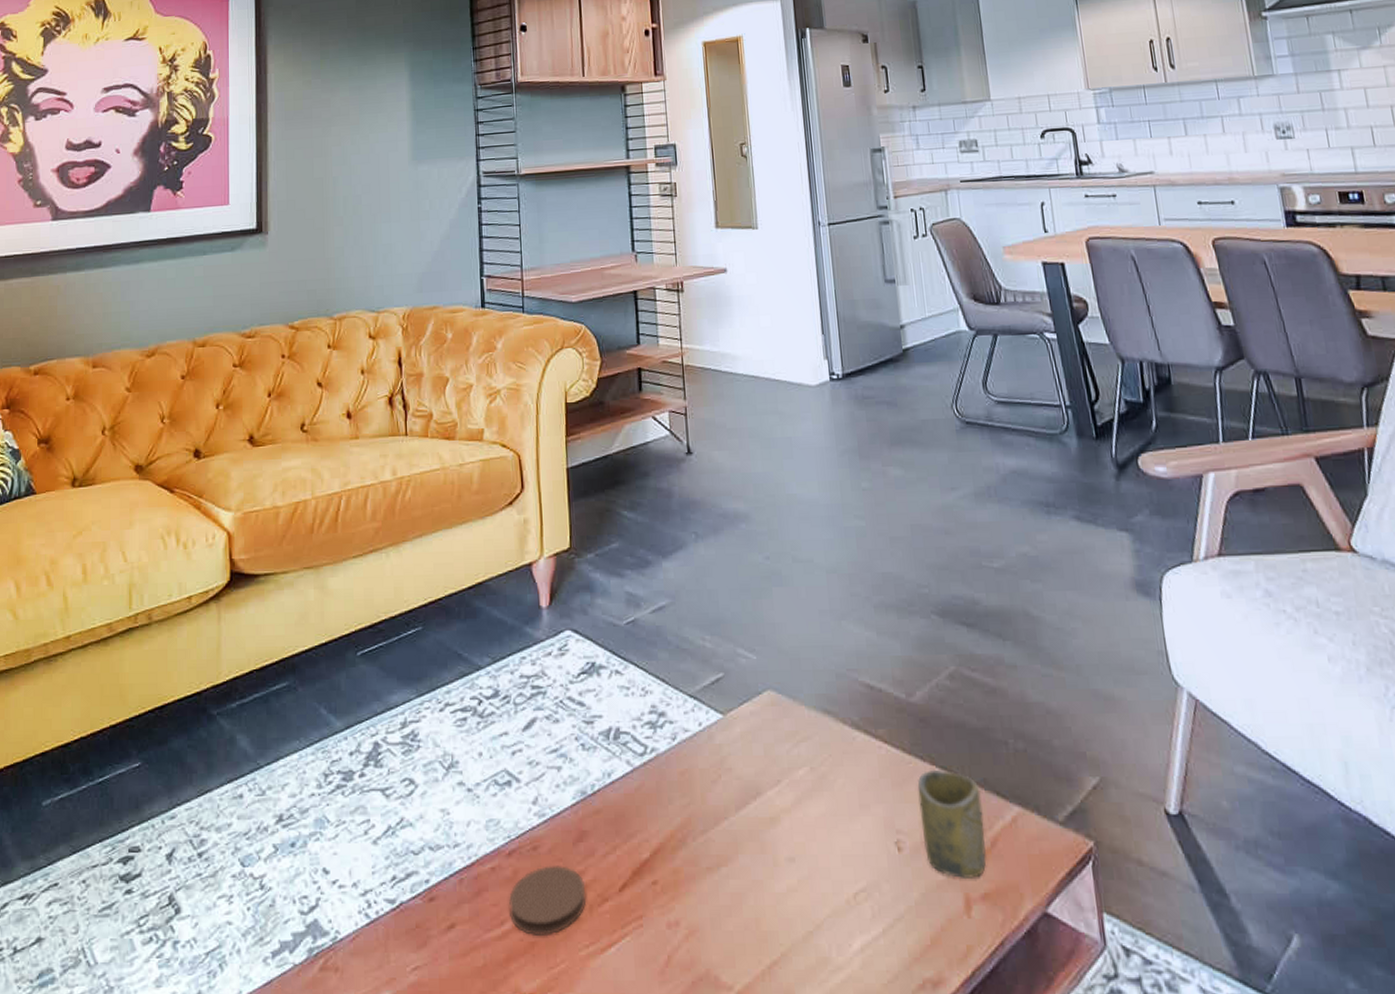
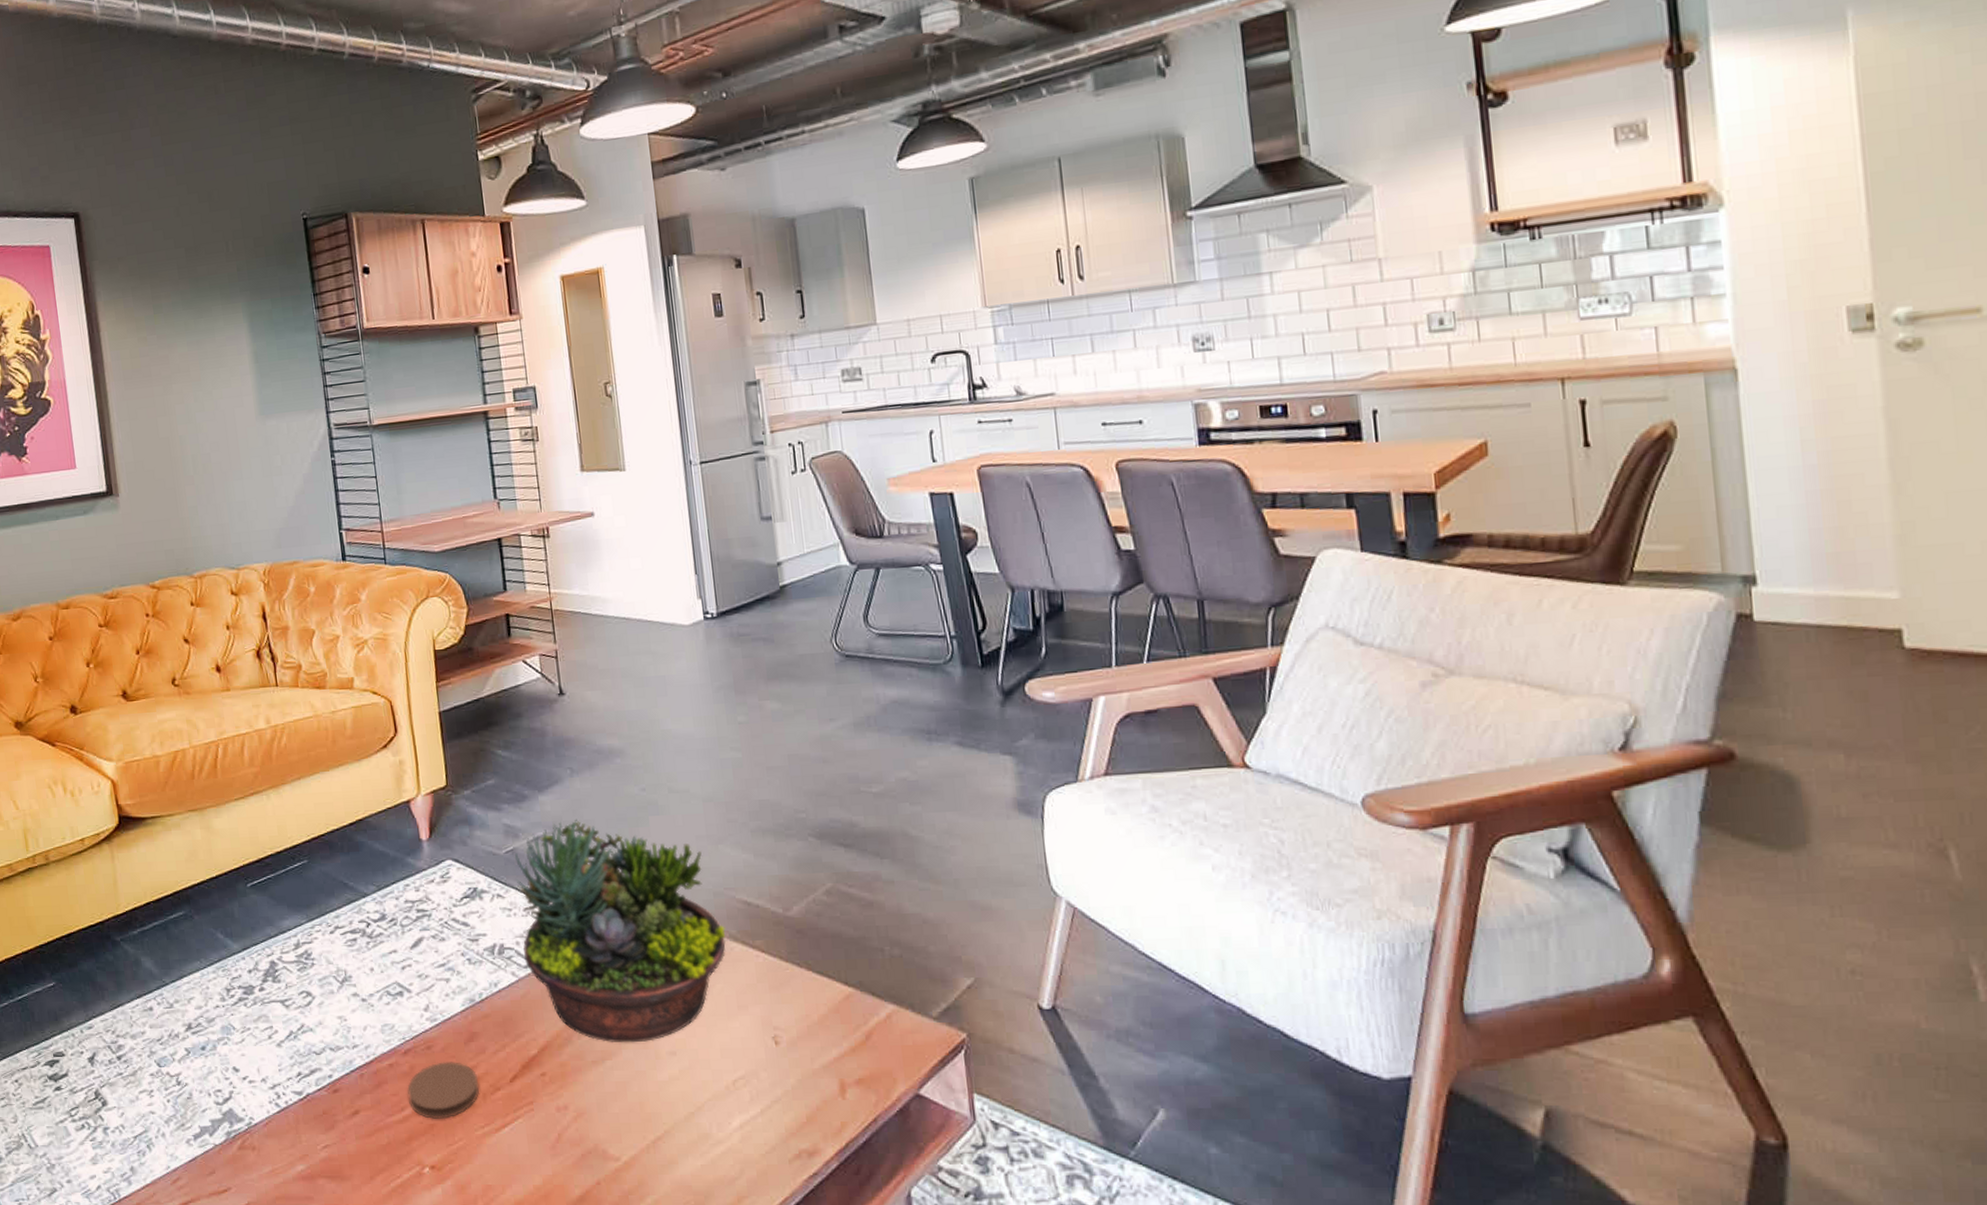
succulent planter: none [635,588,848,847] -> present [514,819,726,1043]
cup: present [917,769,987,880] -> none [794,974,862,1068]

